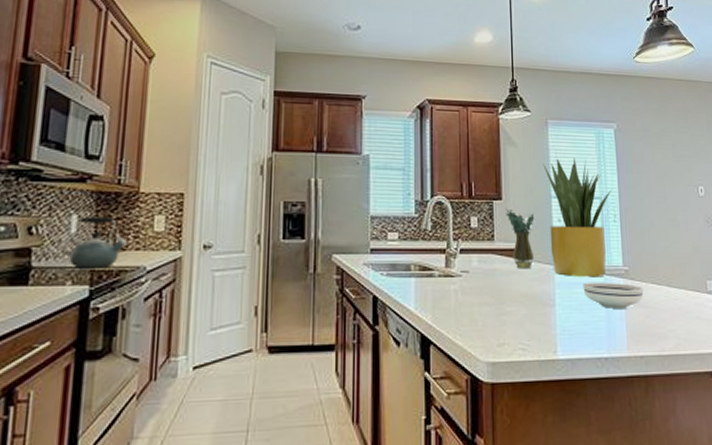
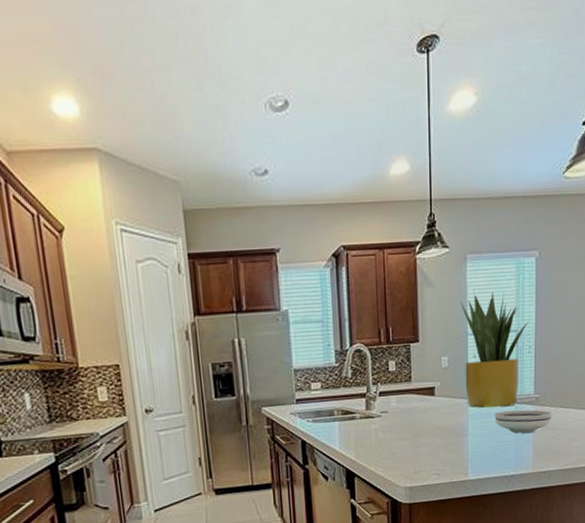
kettle: present [69,216,128,268] -> none [30,392,79,439]
vase: present [506,208,535,269] -> none [423,349,451,405]

